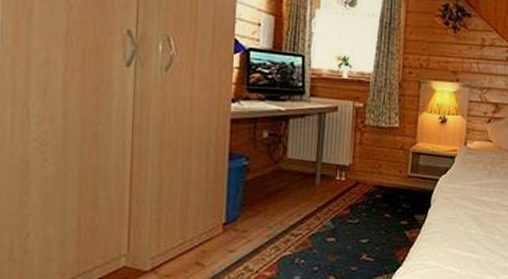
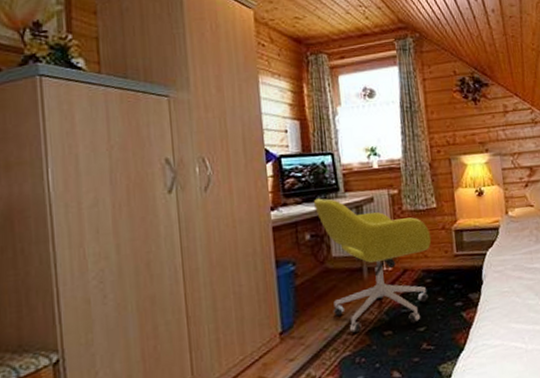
office chair: none [276,98,389,235] -> present [313,198,432,334]

